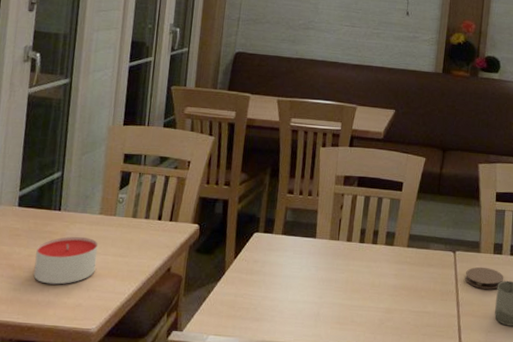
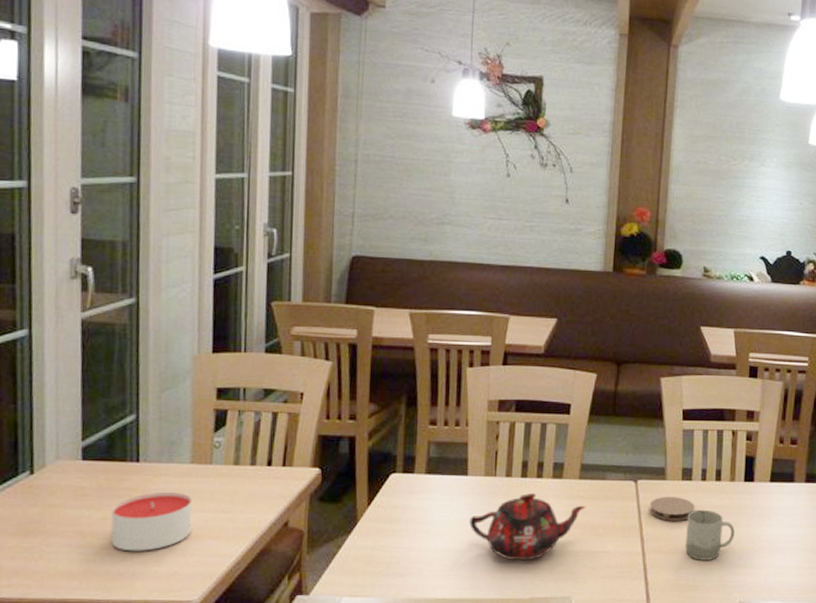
teapot: none [315,257,412,315] -> present [469,493,586,561]

